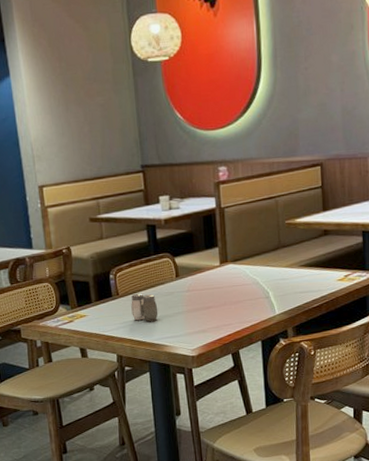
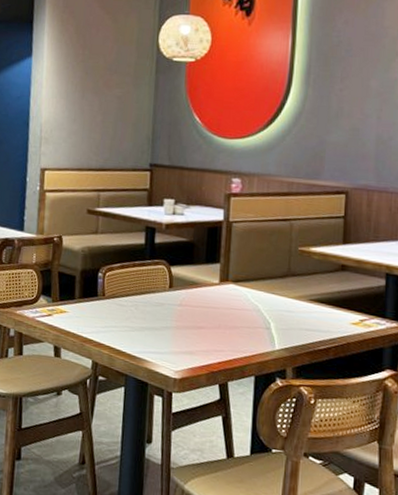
salt and pepper shaker: present [131,293,158,321] -> none [115,297,145,332]

